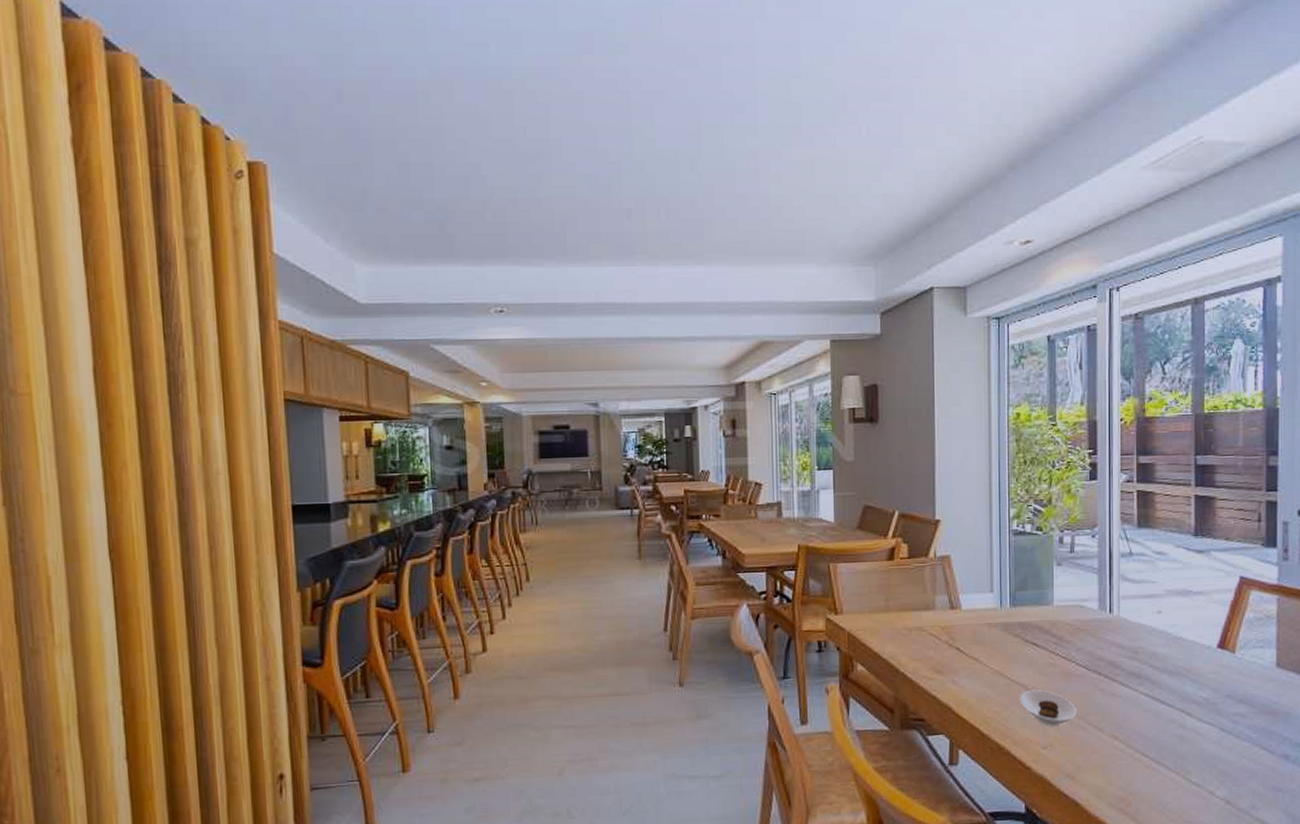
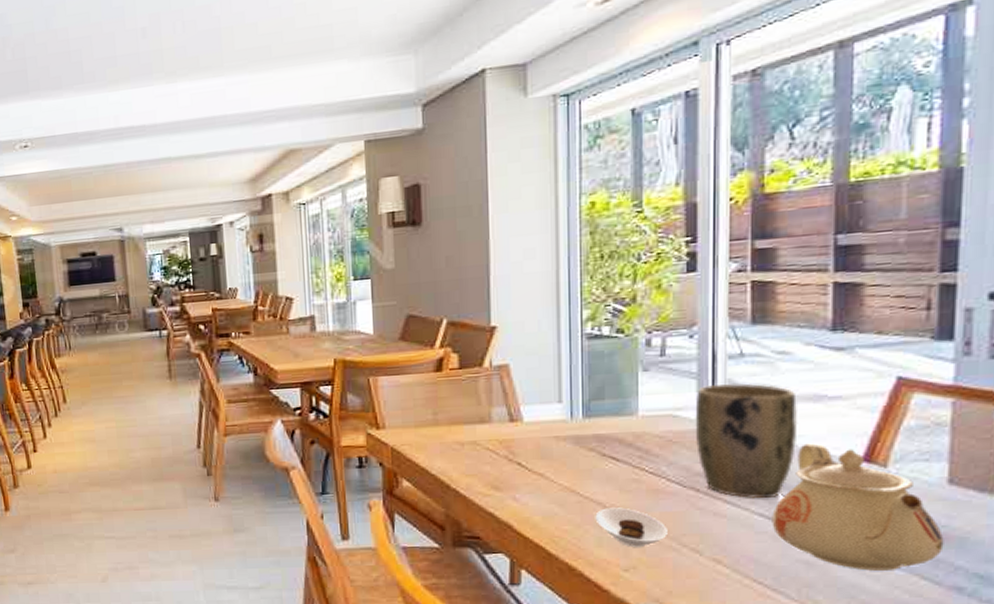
plant pot: none [1097,578,1172,680] -> present [695,383,798,498]
teapot: none [1155,632,1275,743] -> present [772,443,944,571]

